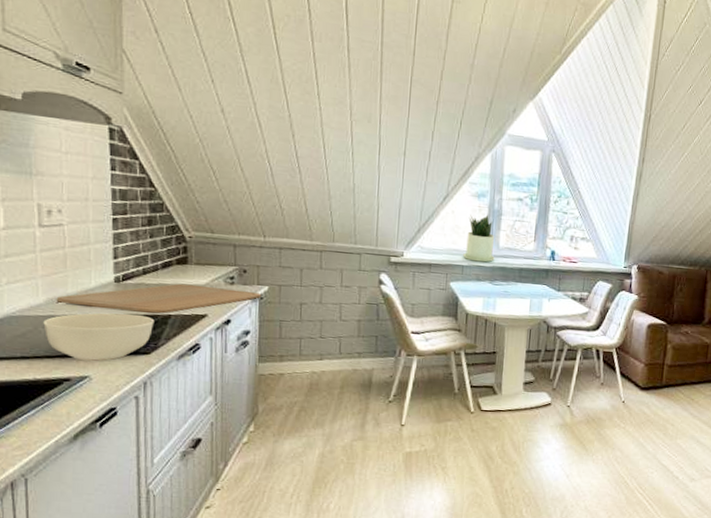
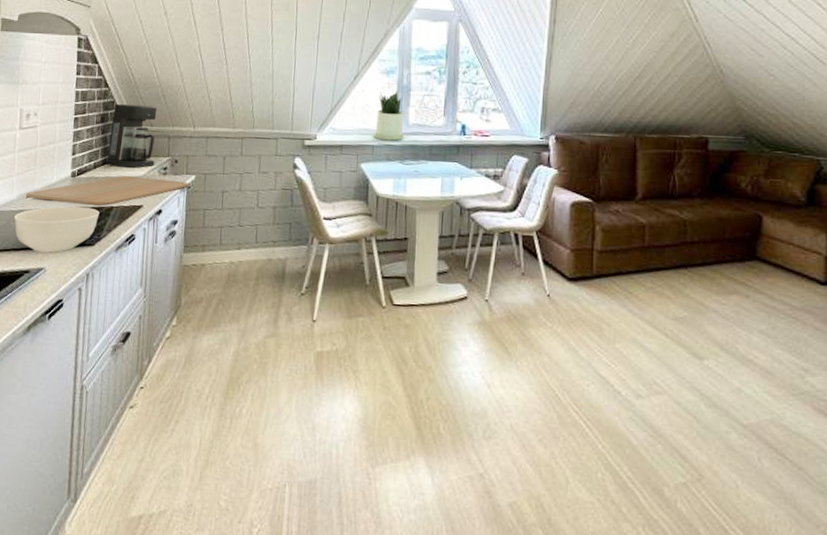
coffee maker: none [158,207,219,276] -> present [106,104,157,168]

